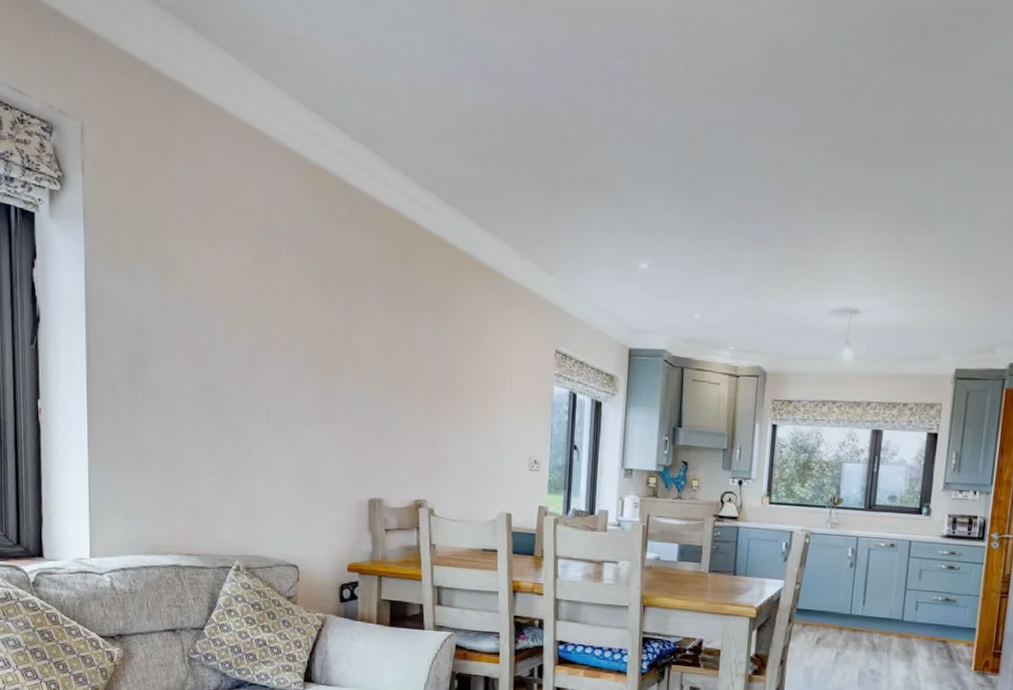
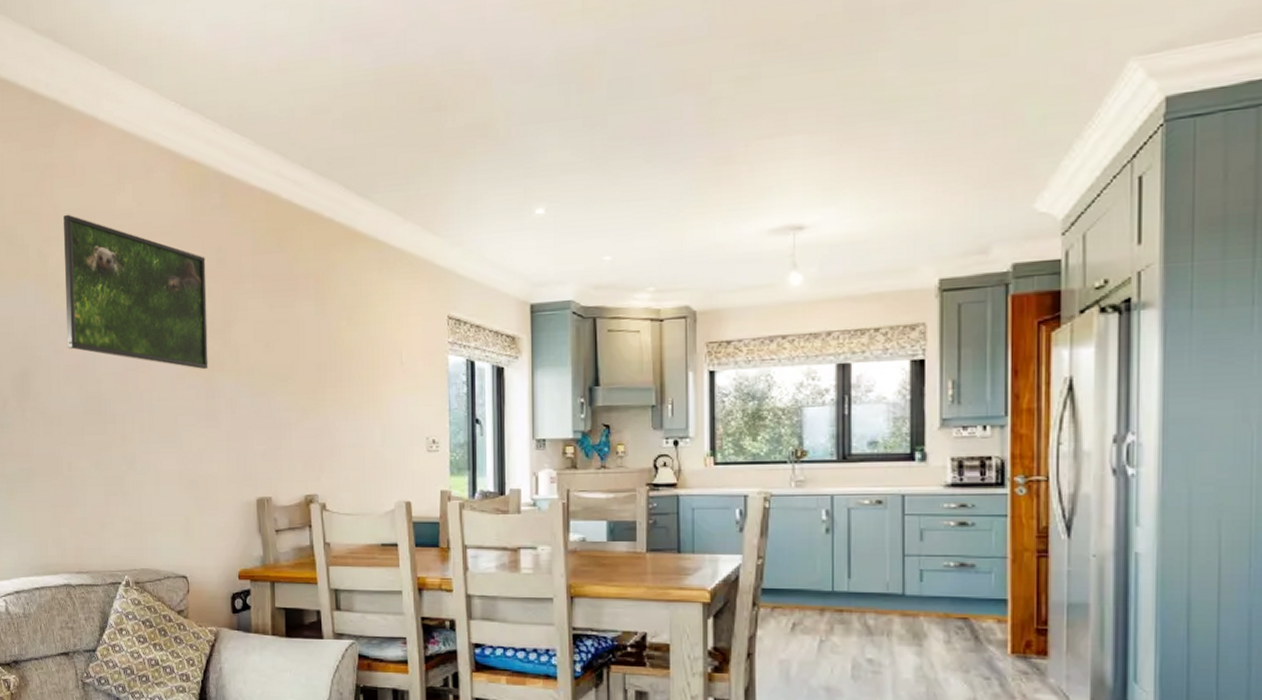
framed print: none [183,201,330,374] -> present [64,214,208,370]

